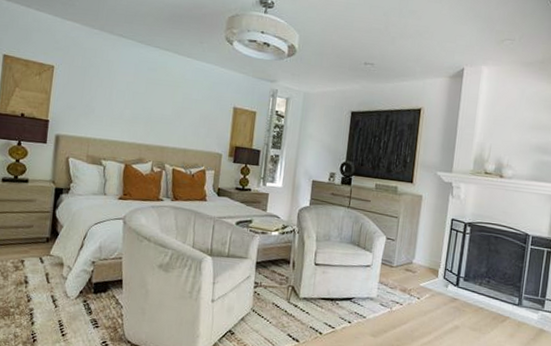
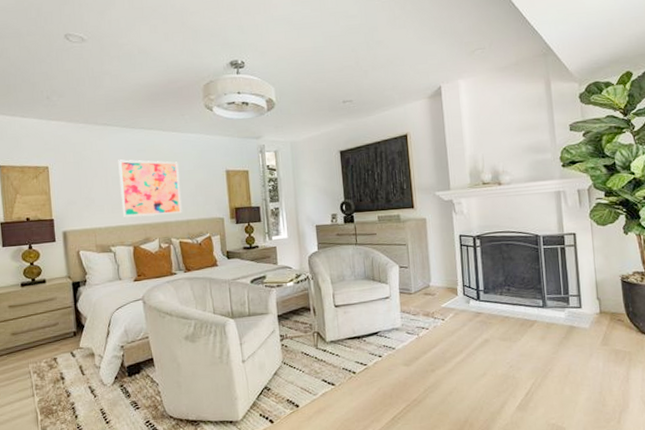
wall art: none [120,74,187,141] -> present [118,159,182,218]

